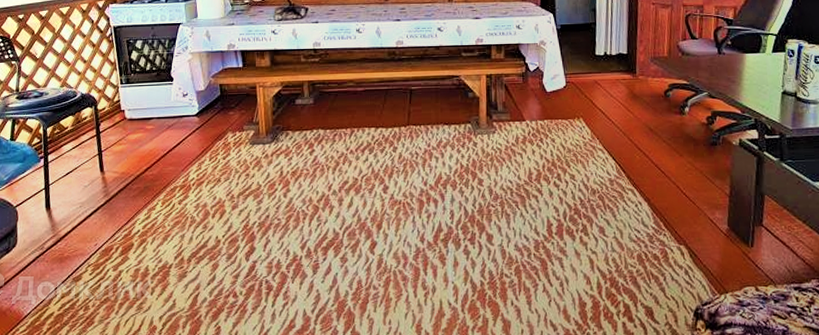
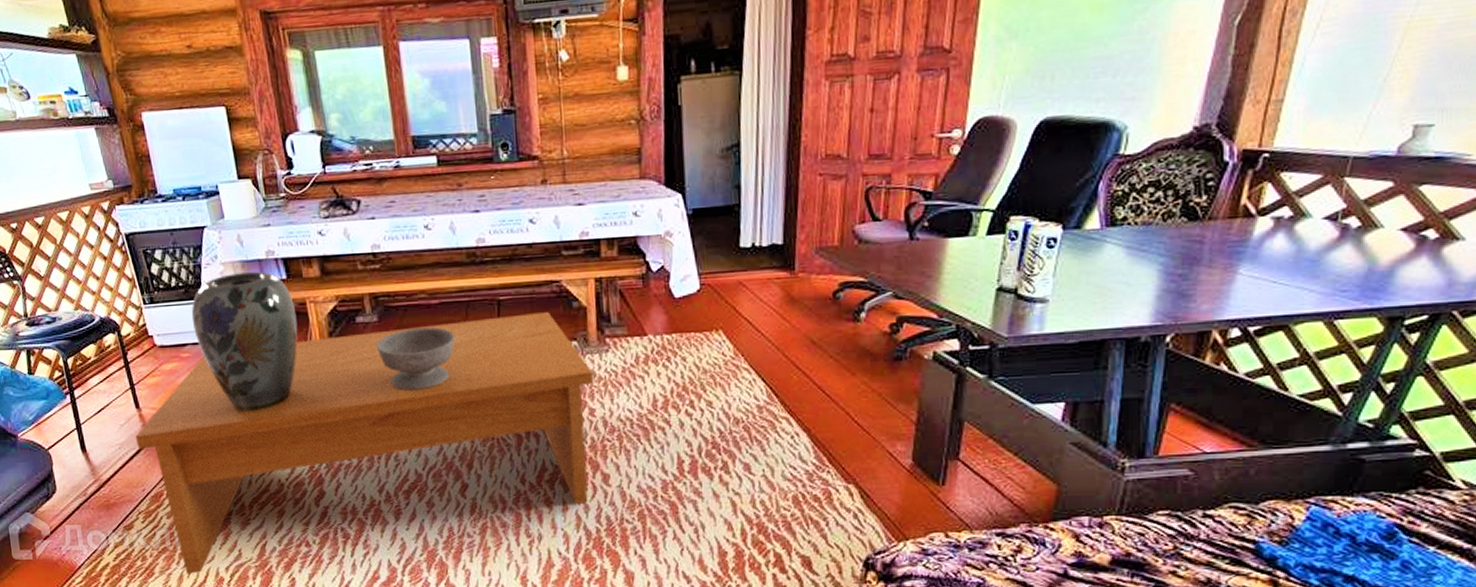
coffee table: none [96,99,483,323] -> present [135,311,594,574]
vase: none [159,61,247,176] -> present [191,271,298,411]
bowl: none [310,110,374,161] -> present [376,327,455,391]

